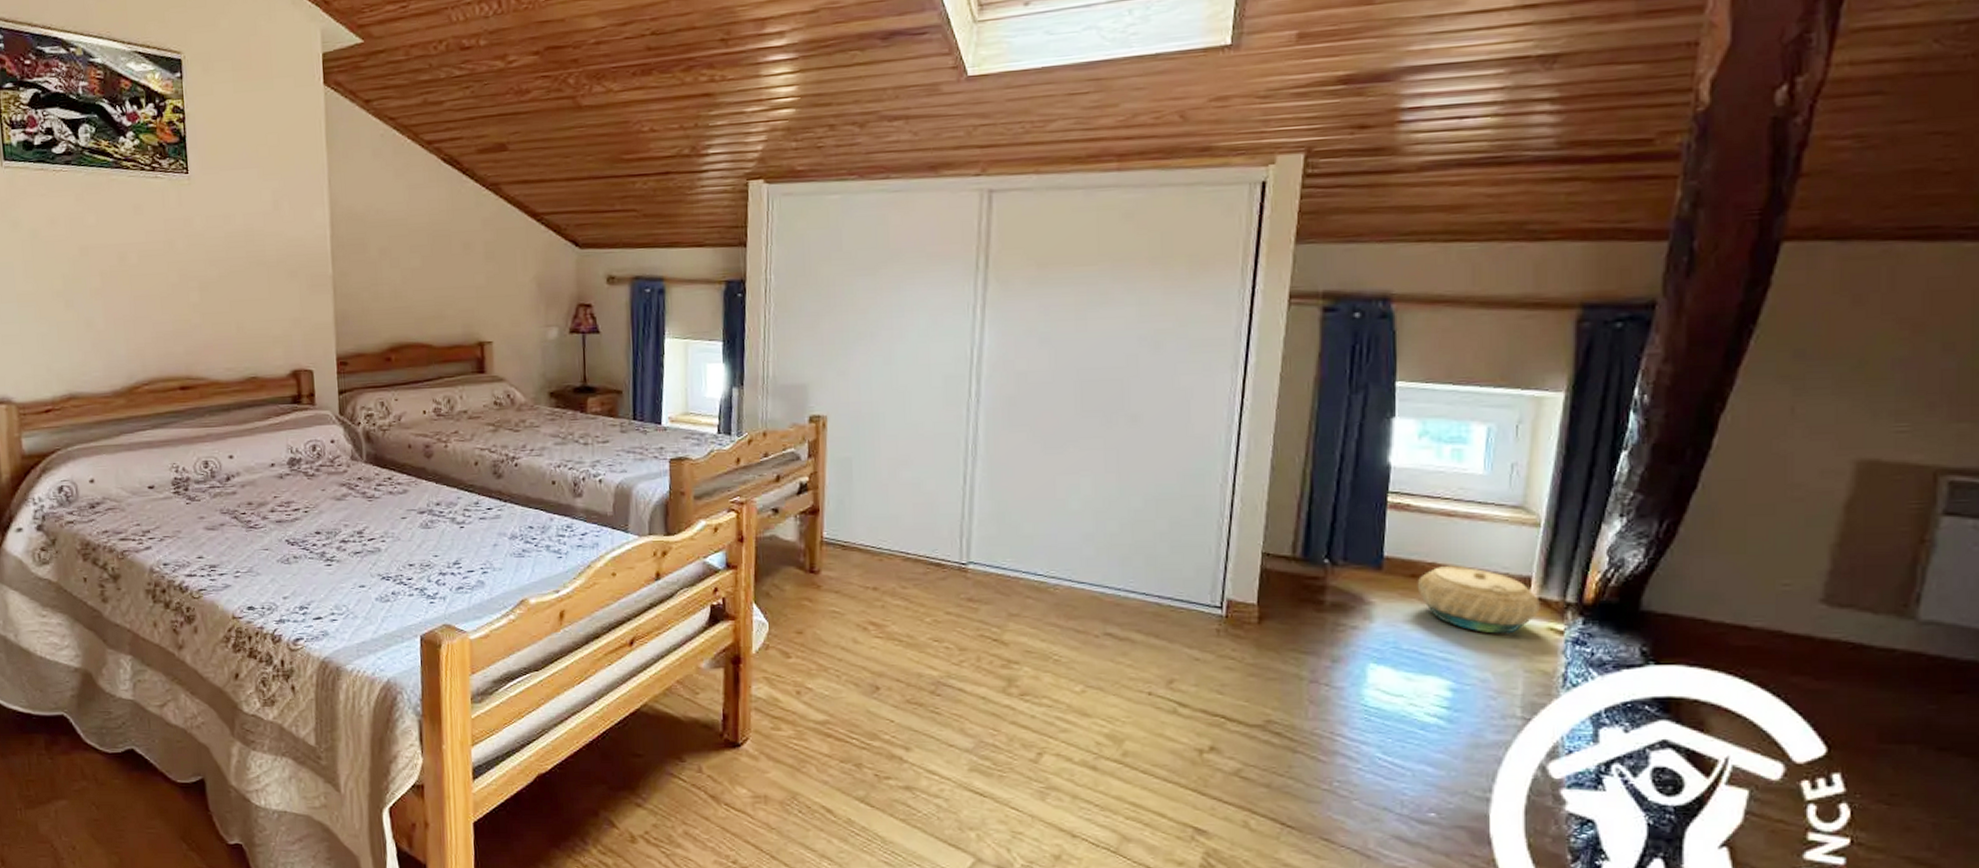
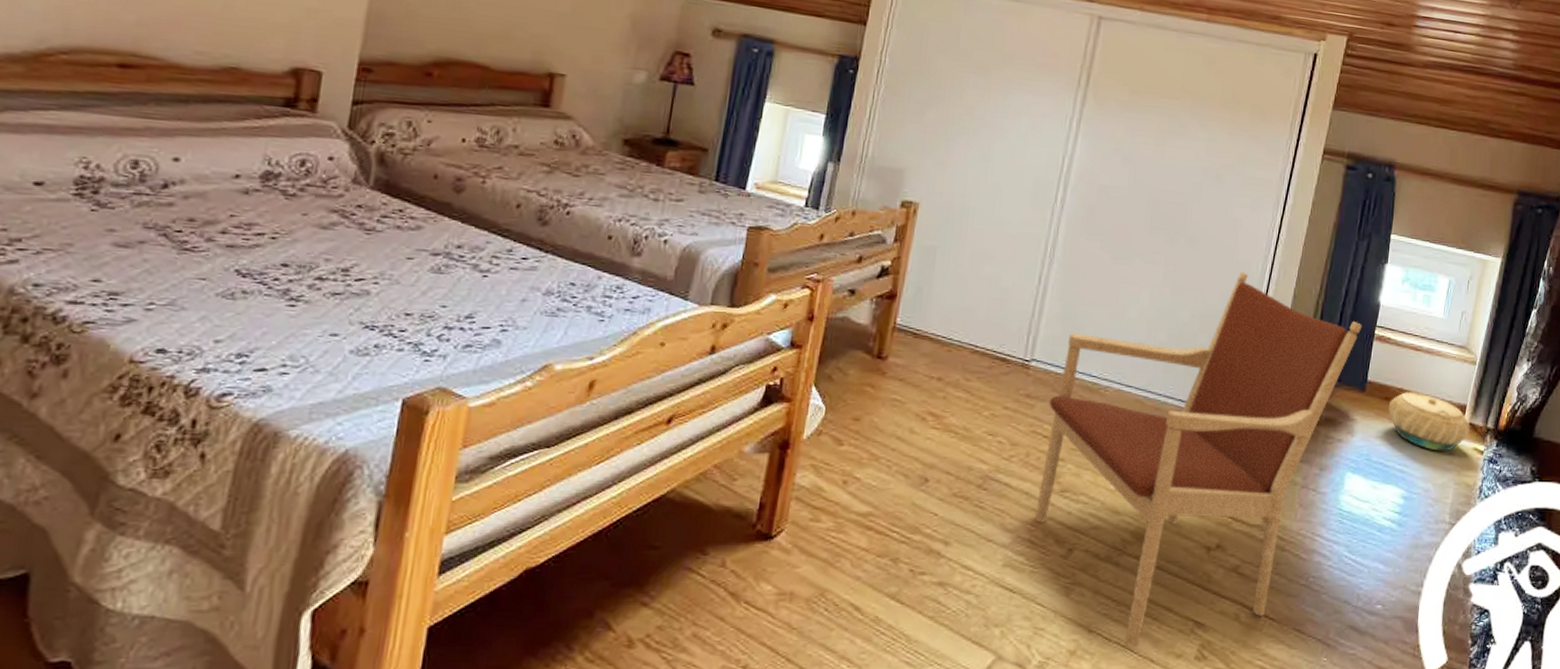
armchair: none [993,447,1369,854] -> present [1035,271,1362,648]

